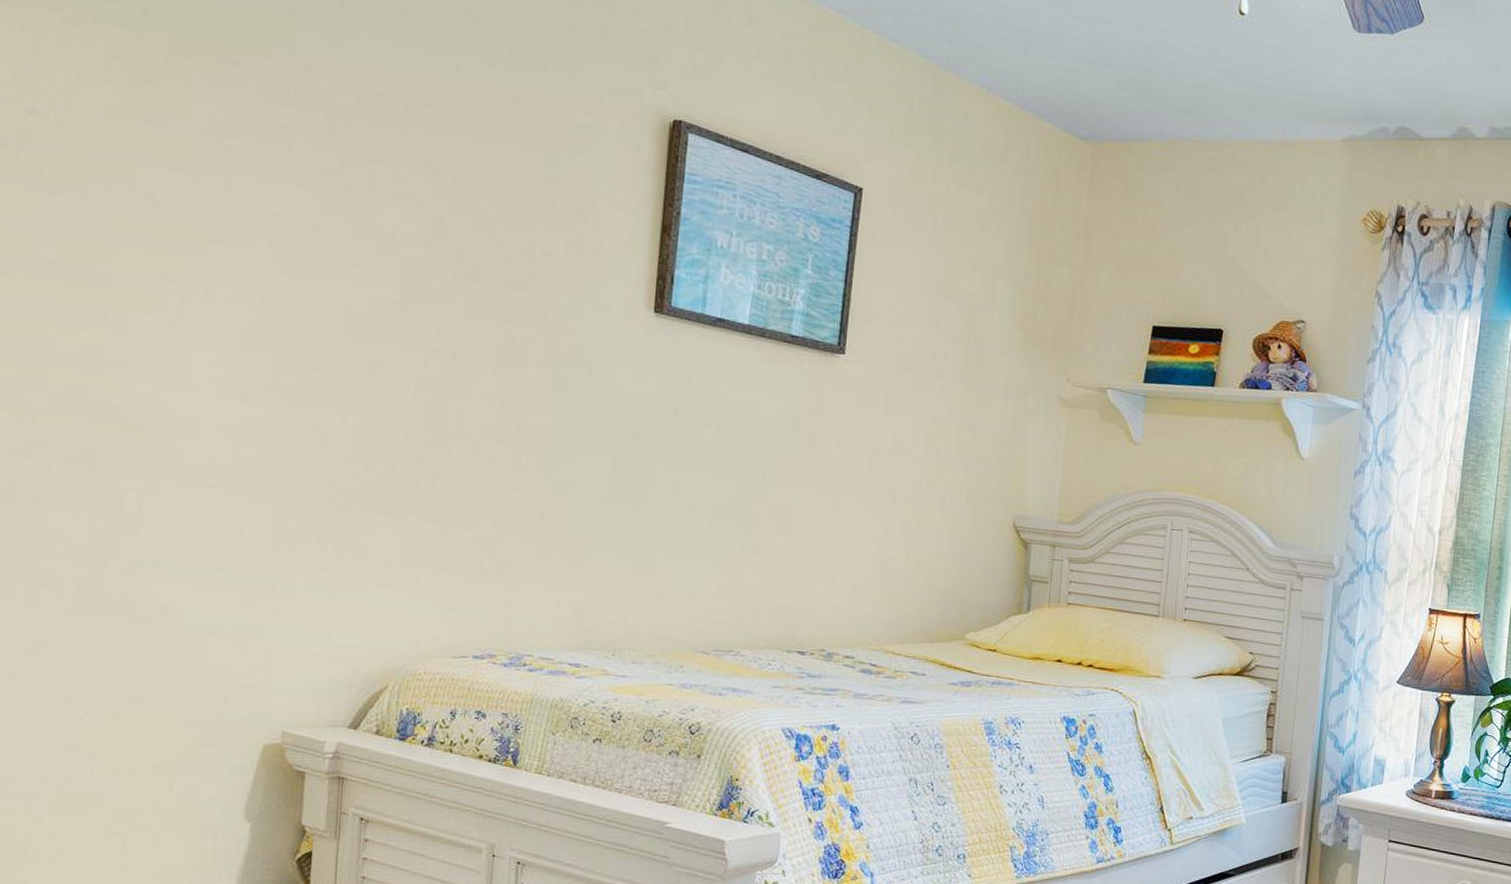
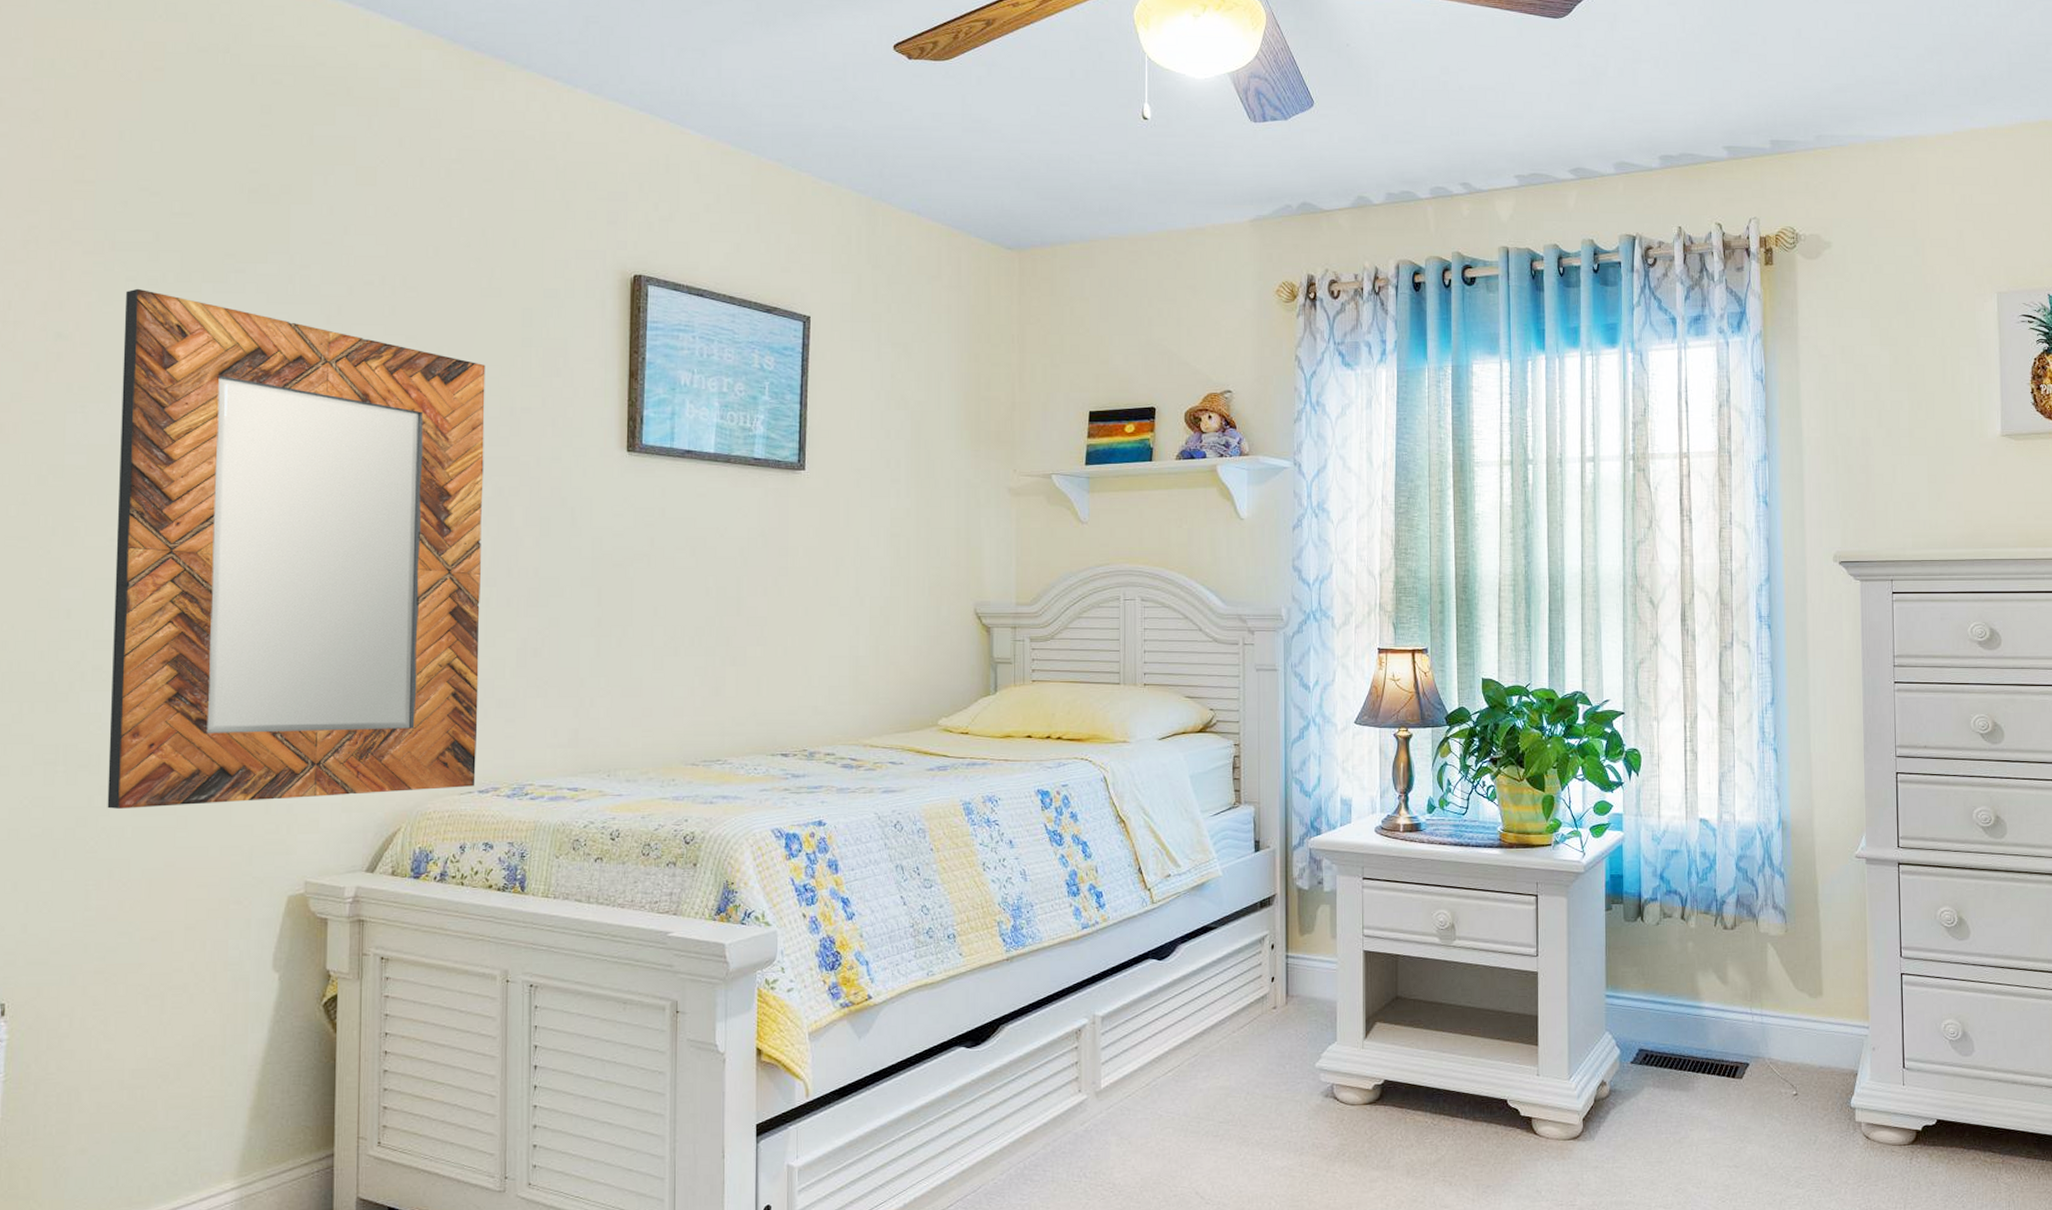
home mirror: none [70,69,505,651] -> present [107,288,486,809]

